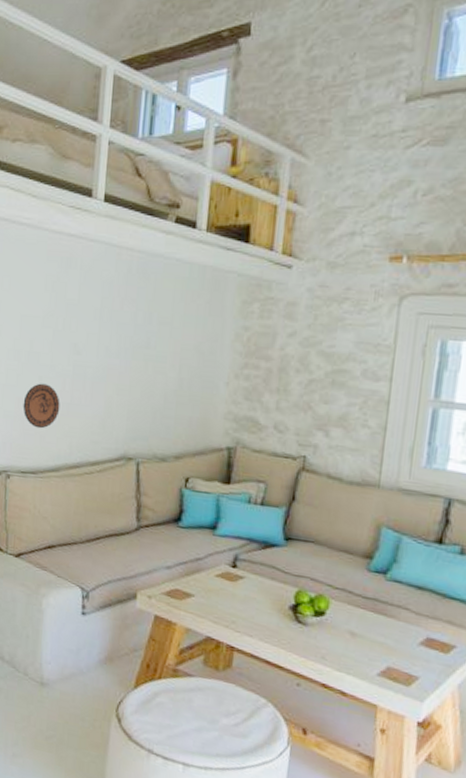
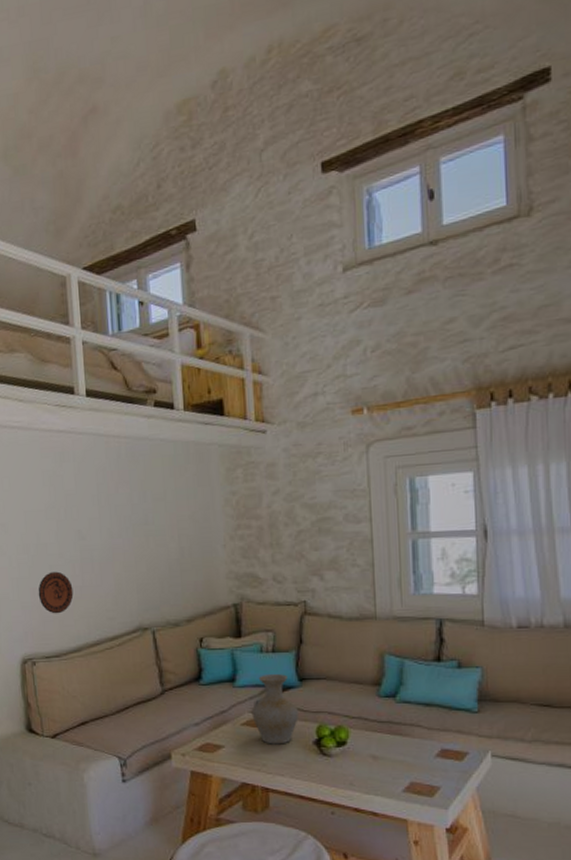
vase: none [228,527,279,604] -> present [251,674,298,744]

